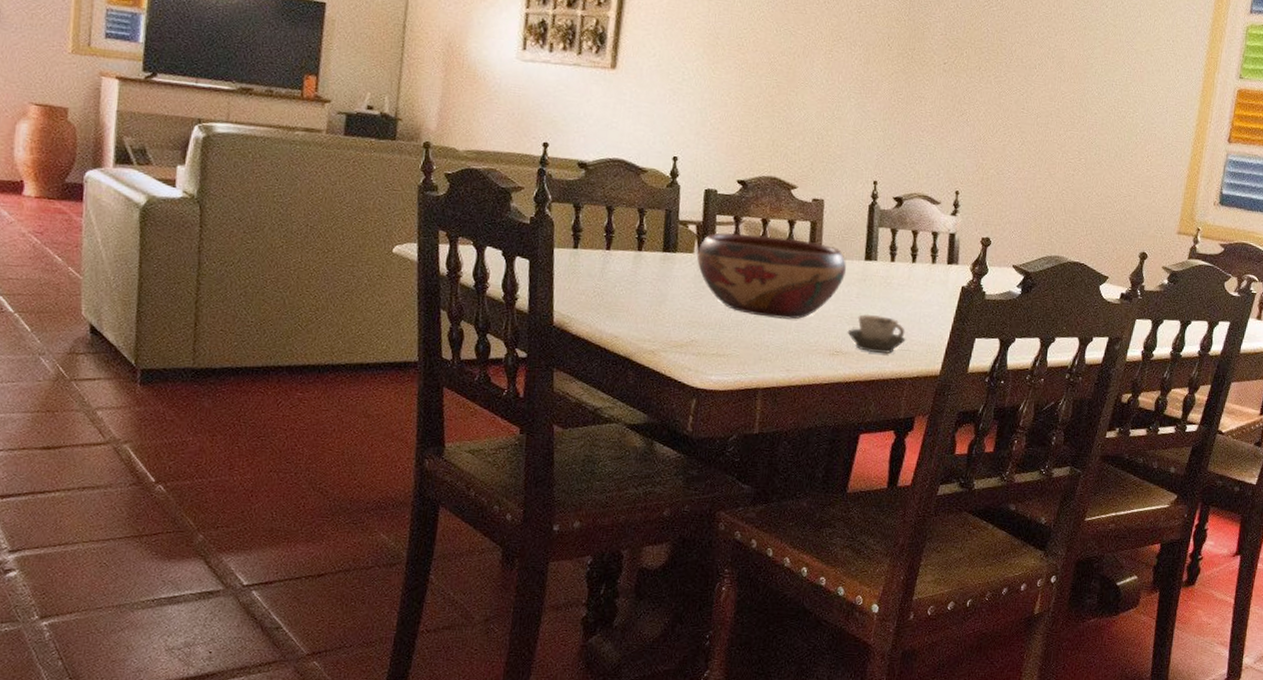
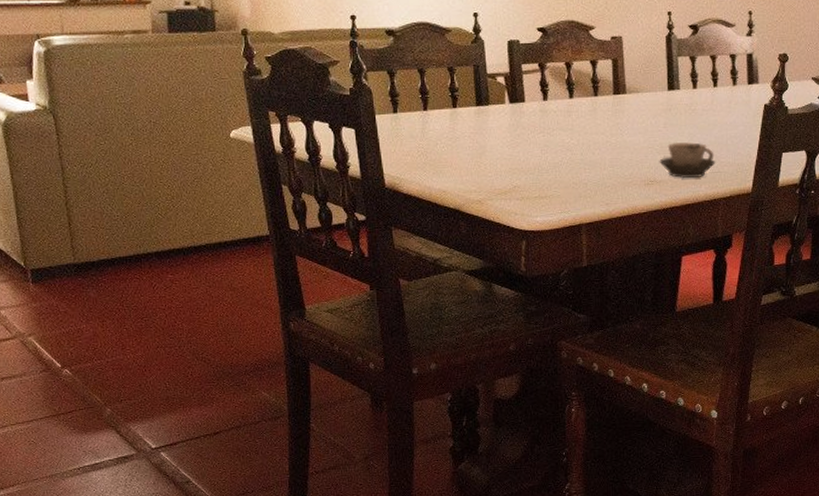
decorative bowl: present [696,232,847,320] -> none [508,78,652,156]

